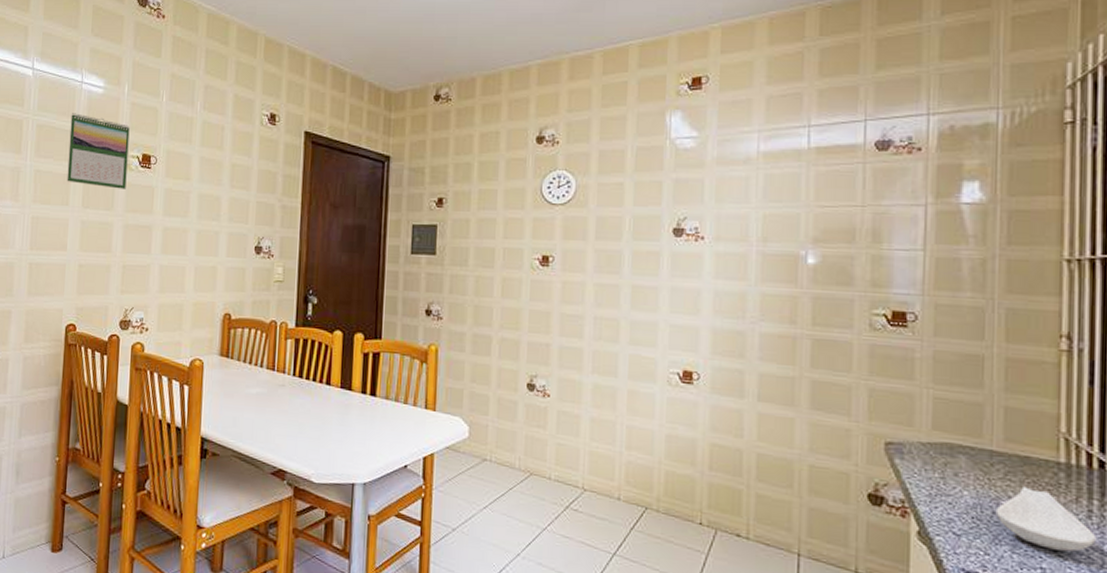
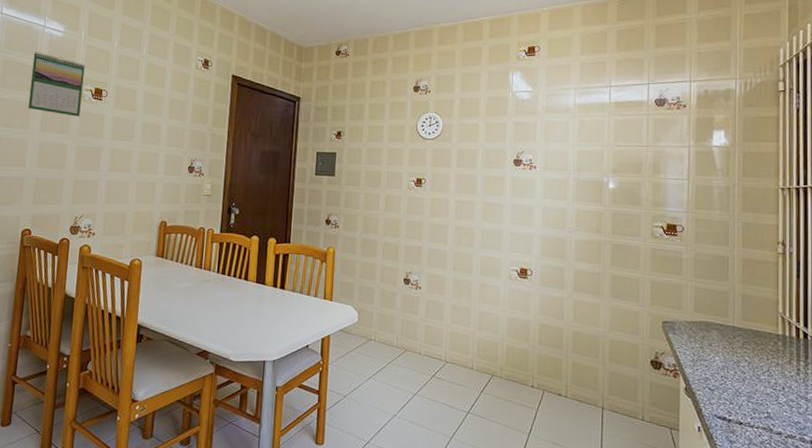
spoon rest: present [995,486,1097,552] -> none [737,353,803,400]

